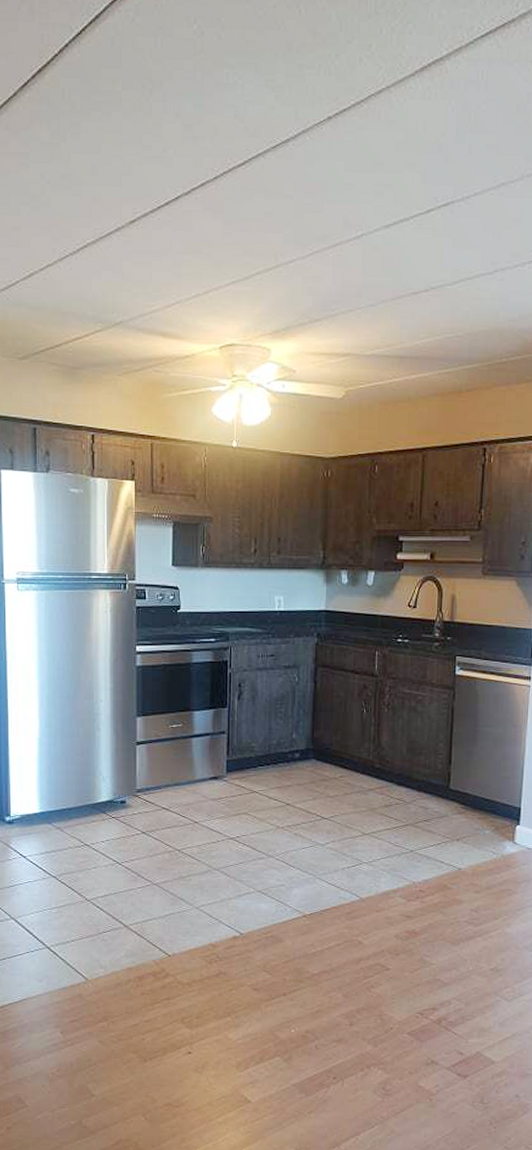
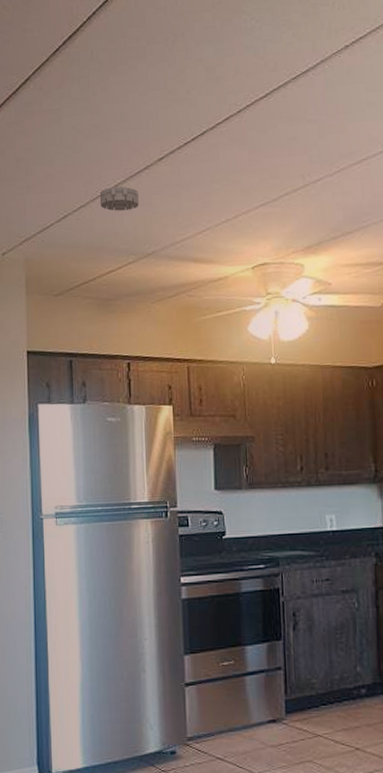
smoke detector: none [68,247,108,274] -> present [99,186,139,211]

